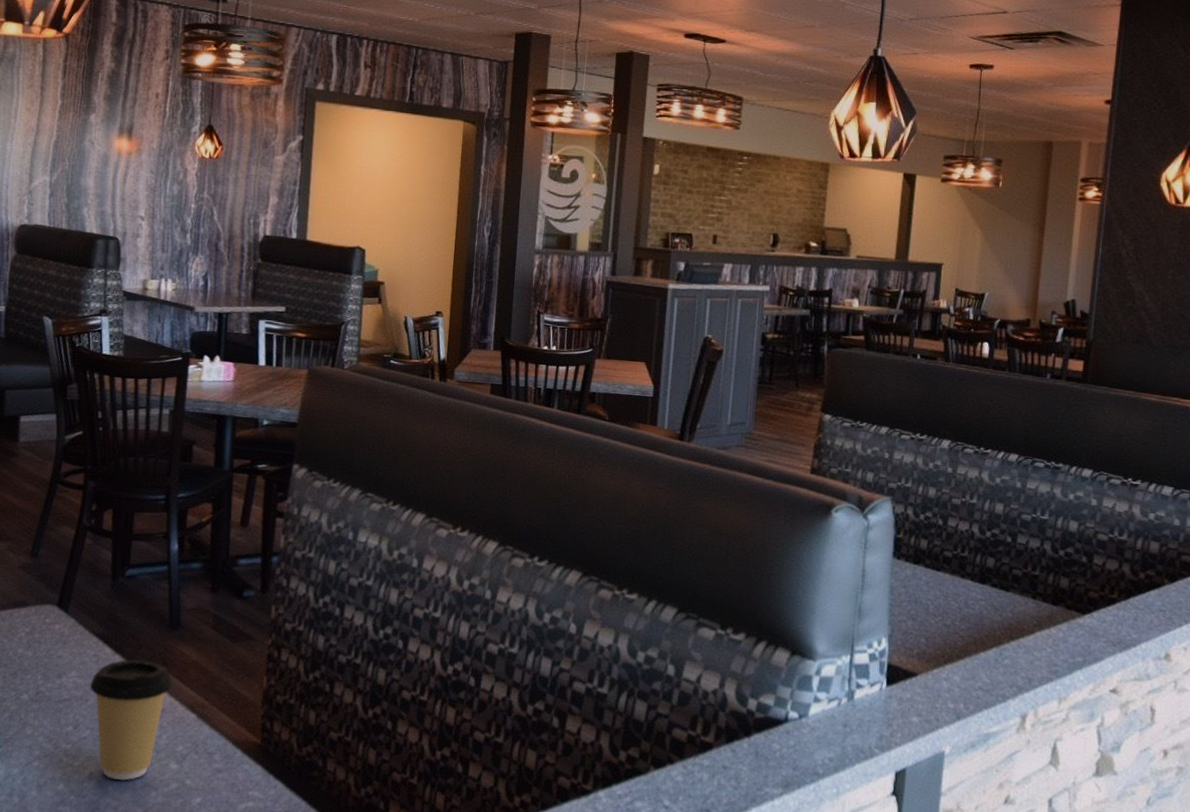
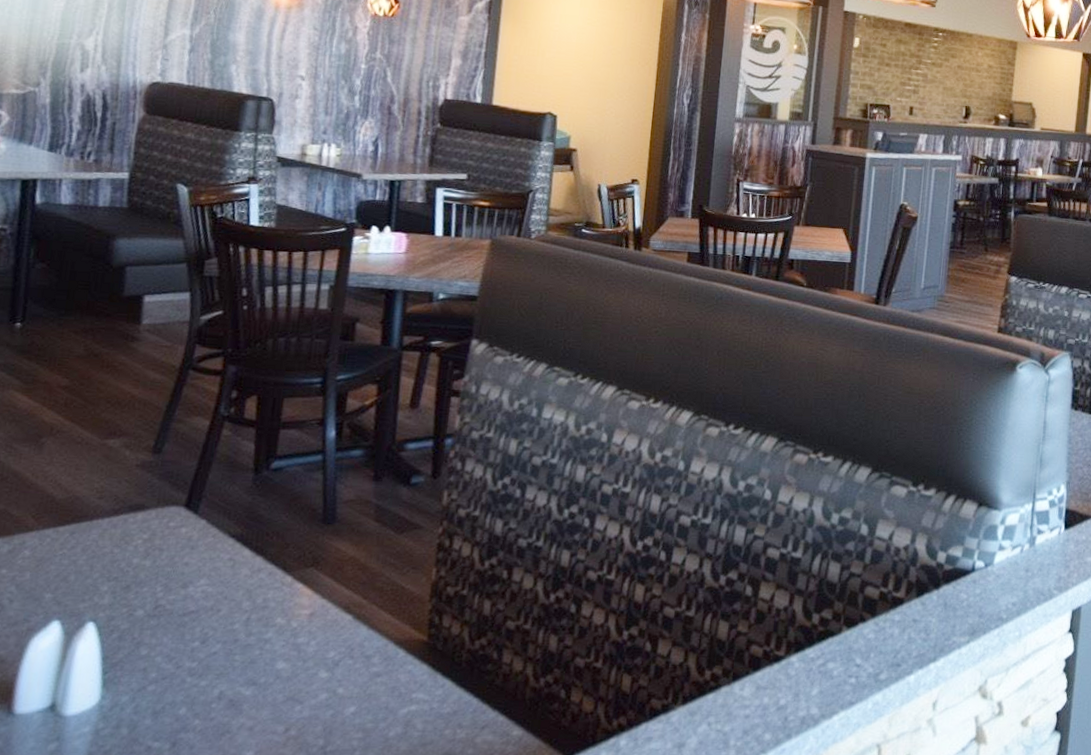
coffee cup: present [90,659,172,781] -> none [223,560,325,697]

